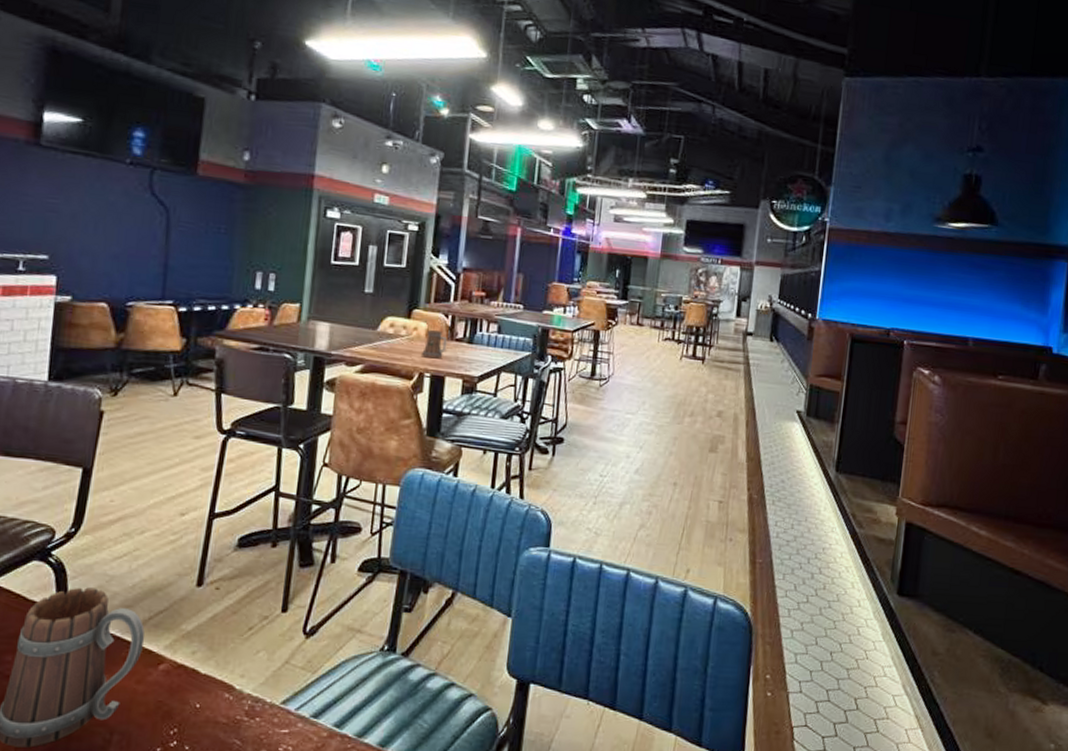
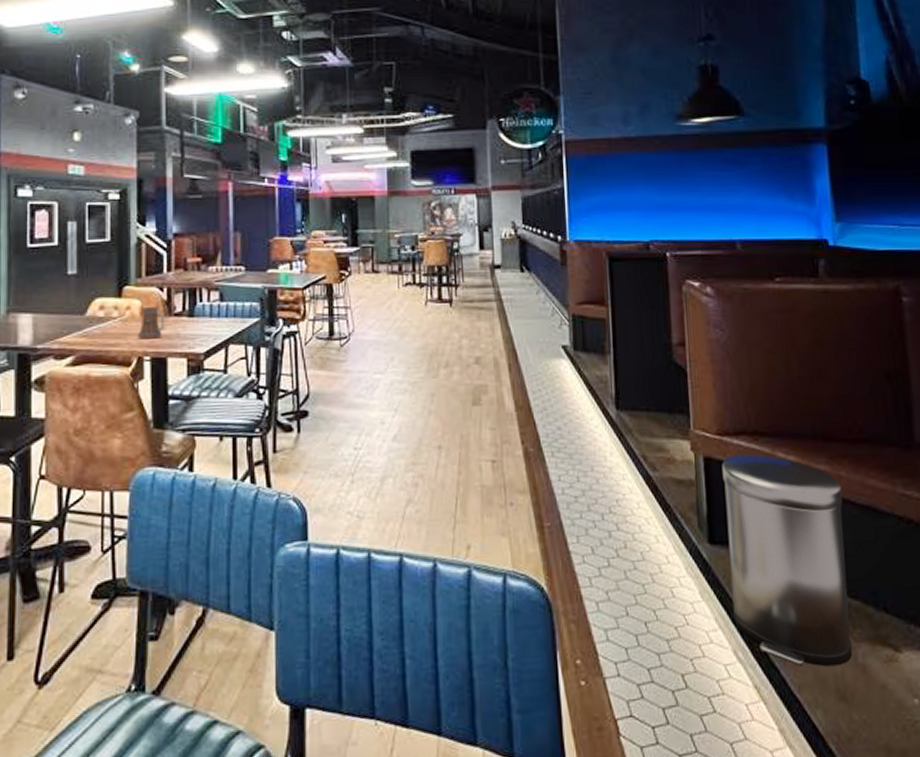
pedal bin: none [908,524,1023,709] -> present [721,454,853,667]

